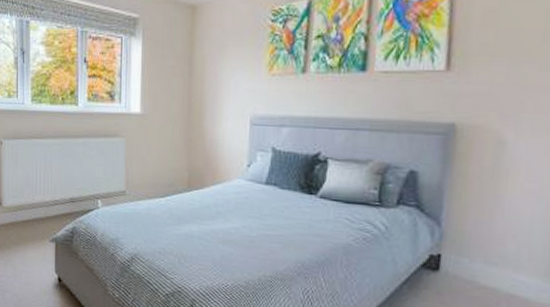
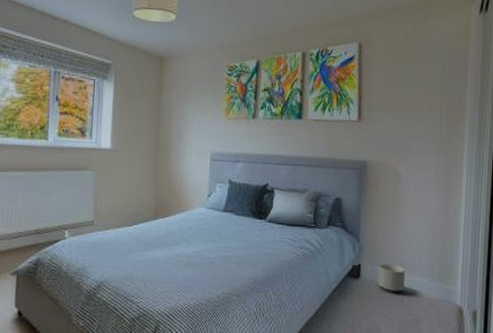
planter: none [465,255,506,292] -> present [378,264,405,293]

